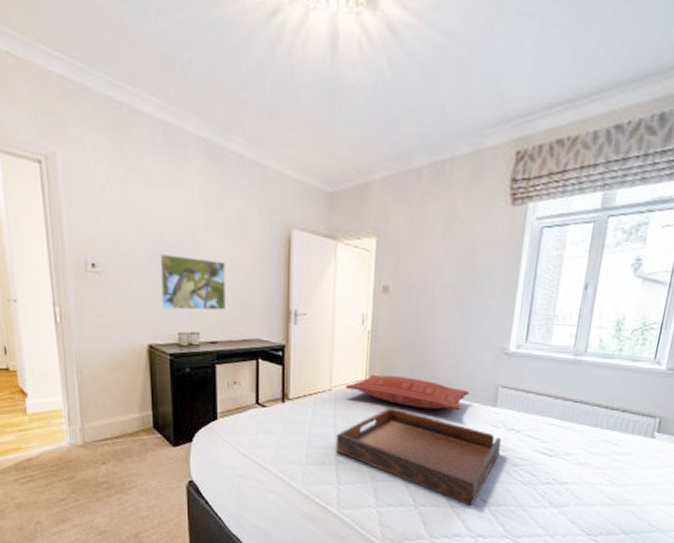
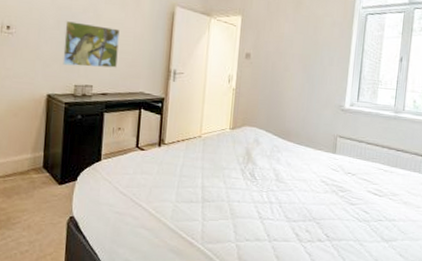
serving tray: present [335,408,502,506] -> none [202,153,341,240]
pillow: present [345,374,469,410] -> none [213,124,314,156]

